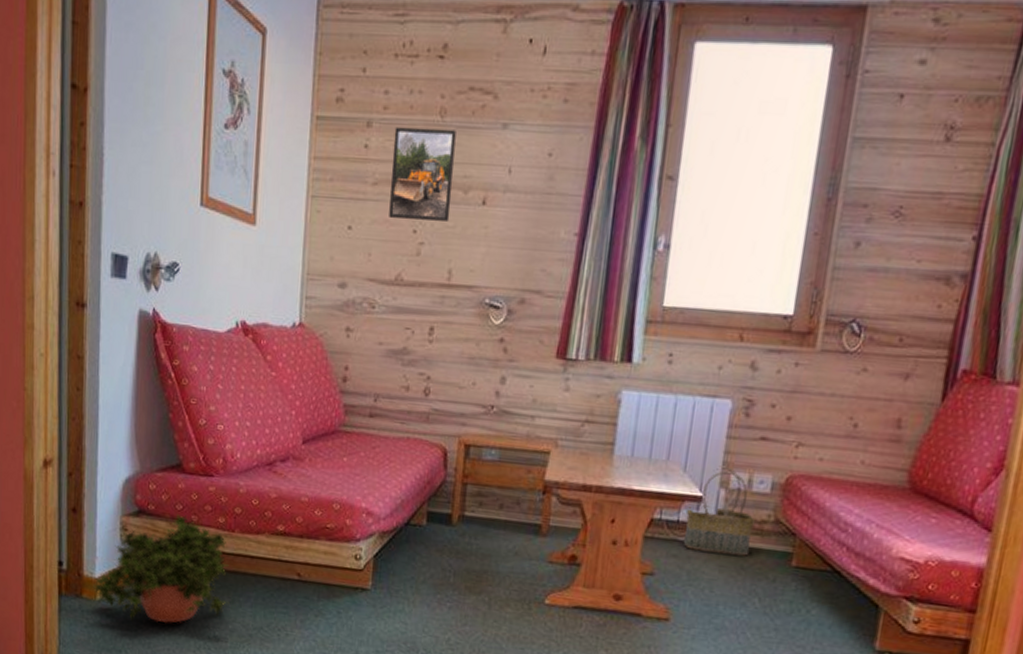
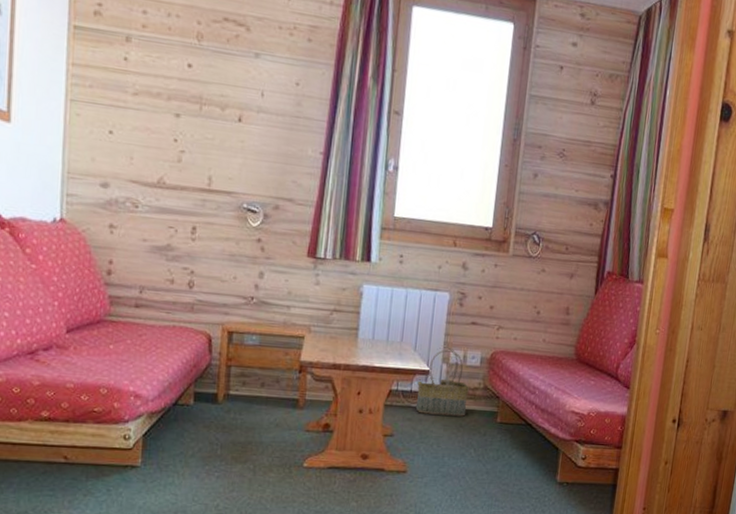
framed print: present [389,127,456,221] -> none [150,44,213,134]

